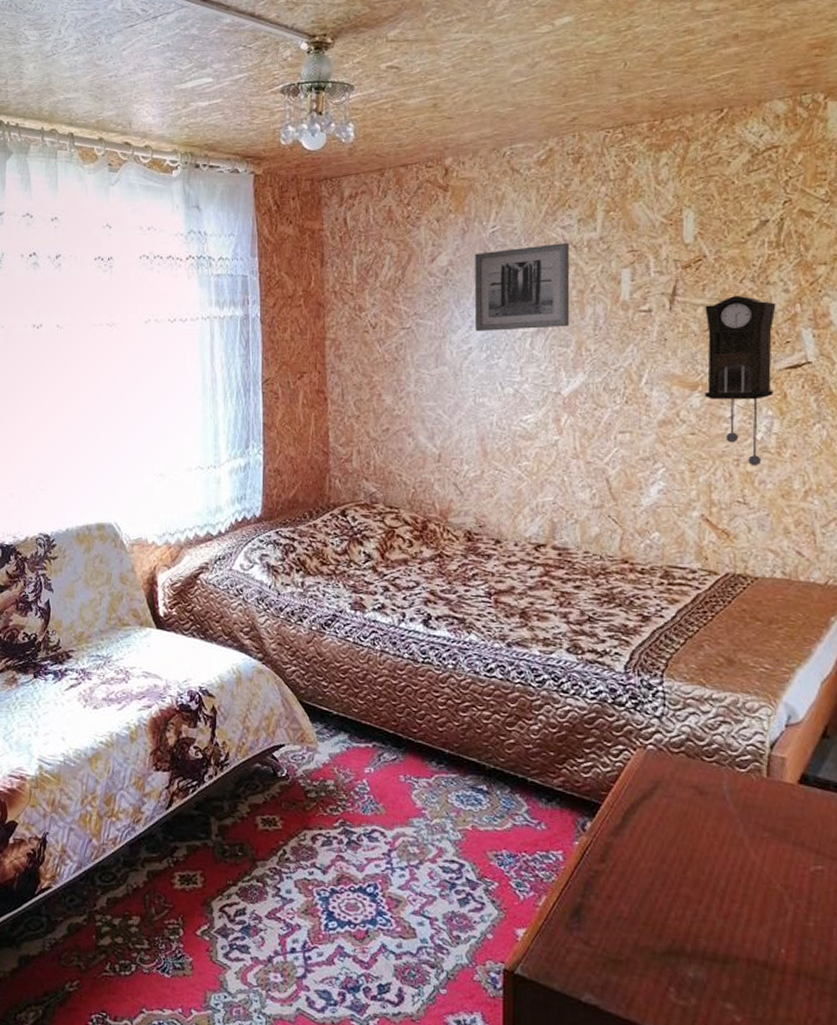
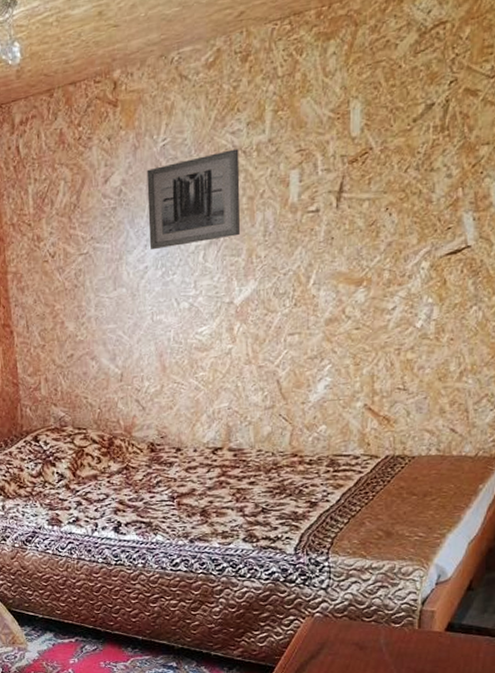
pendulum clock: present [704,295,776,466] -> none [369,185,439,354]

